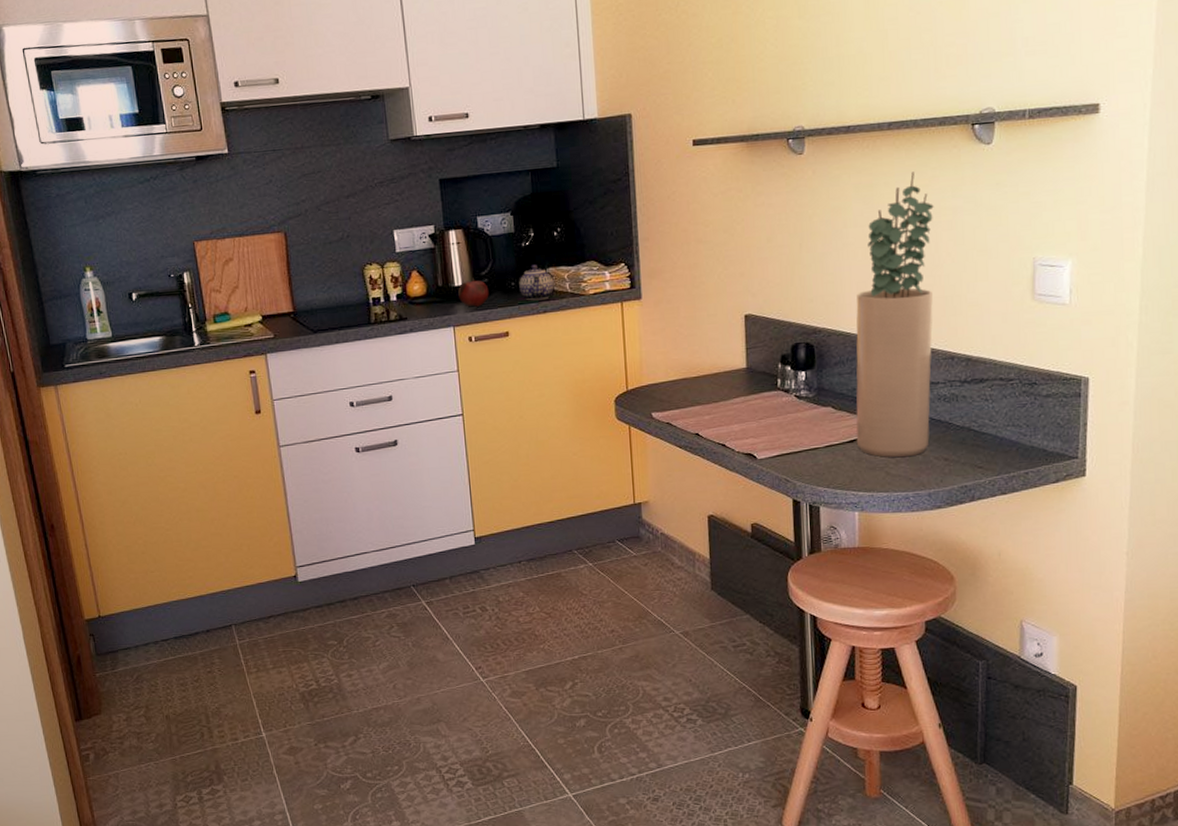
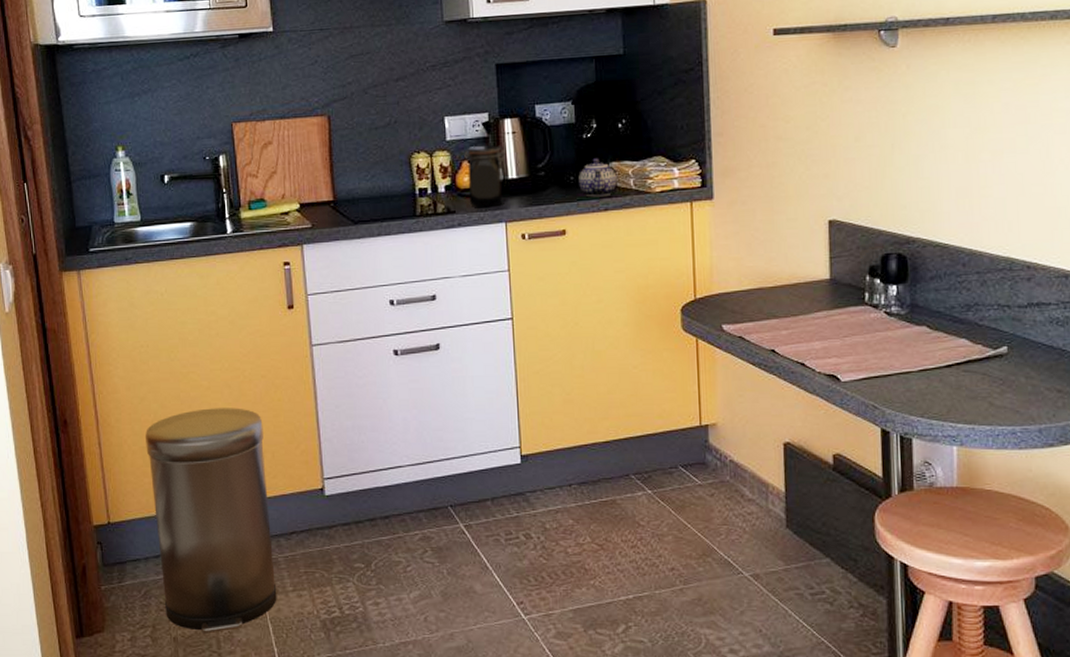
pedal bin: none [129,506,259,711] -> present [146,408,277,634]
jar: none [413,255,452,315] -> present [464,145,506,208]
fruit: present [458,277,489,307] -> none [512,170,546,202]
vase: present [856,171,934,458] -> none [954,69,1044,387]

